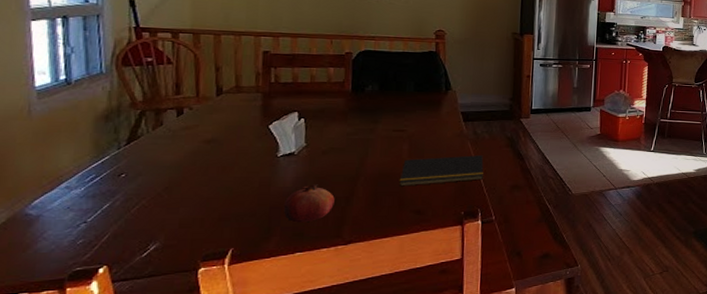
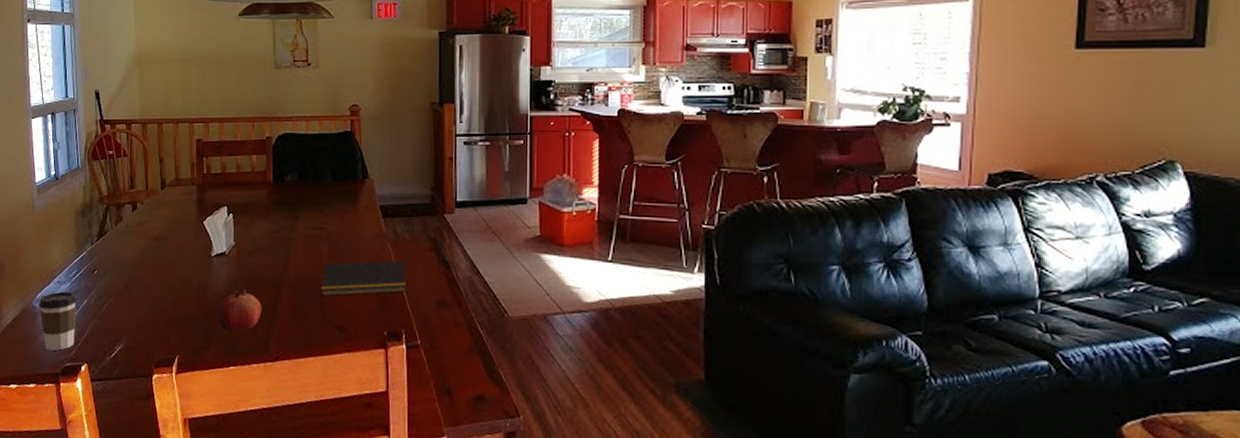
coffee cup: none [34,196,95,257] -> present [38,291,77,351]

